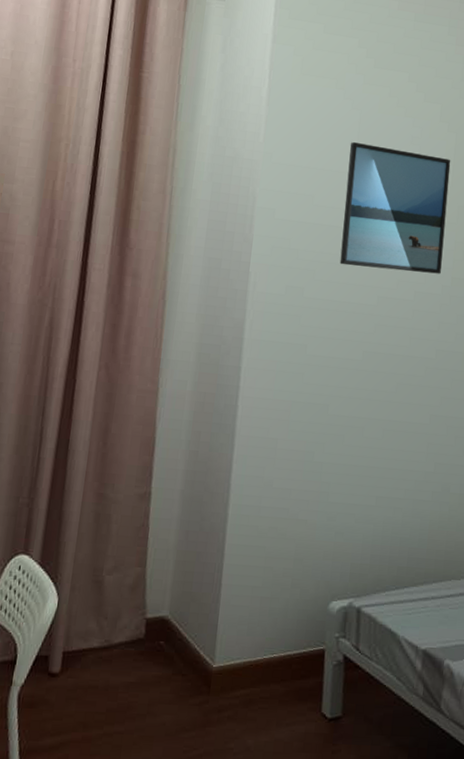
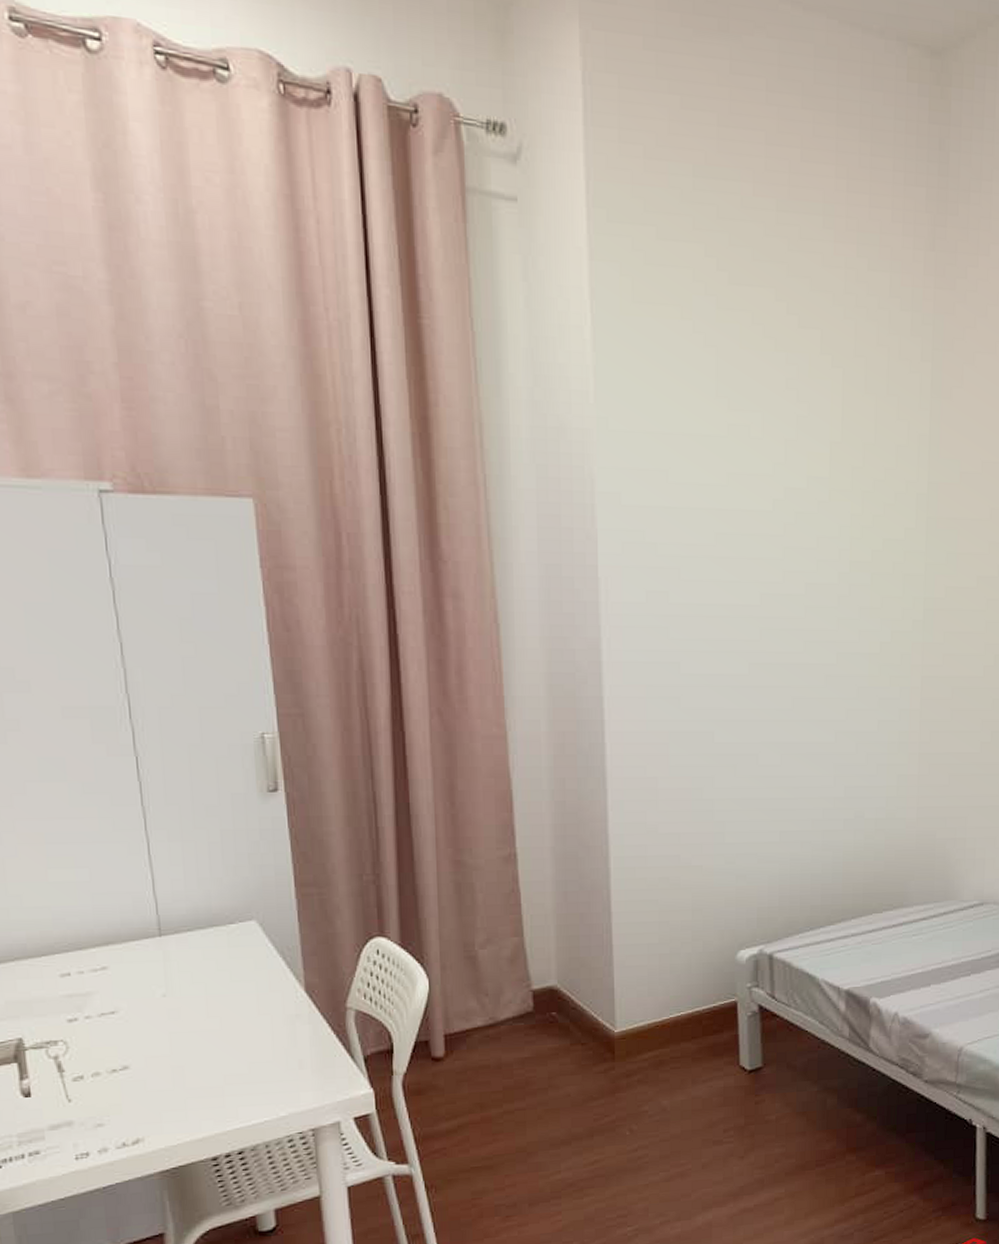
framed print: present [339,142,451,274] -> none [707,393,839,559]

